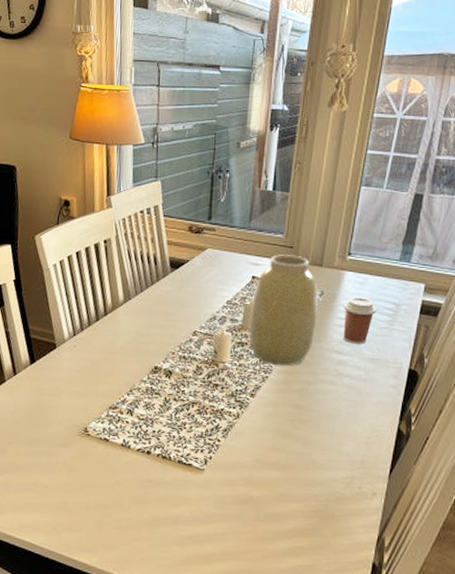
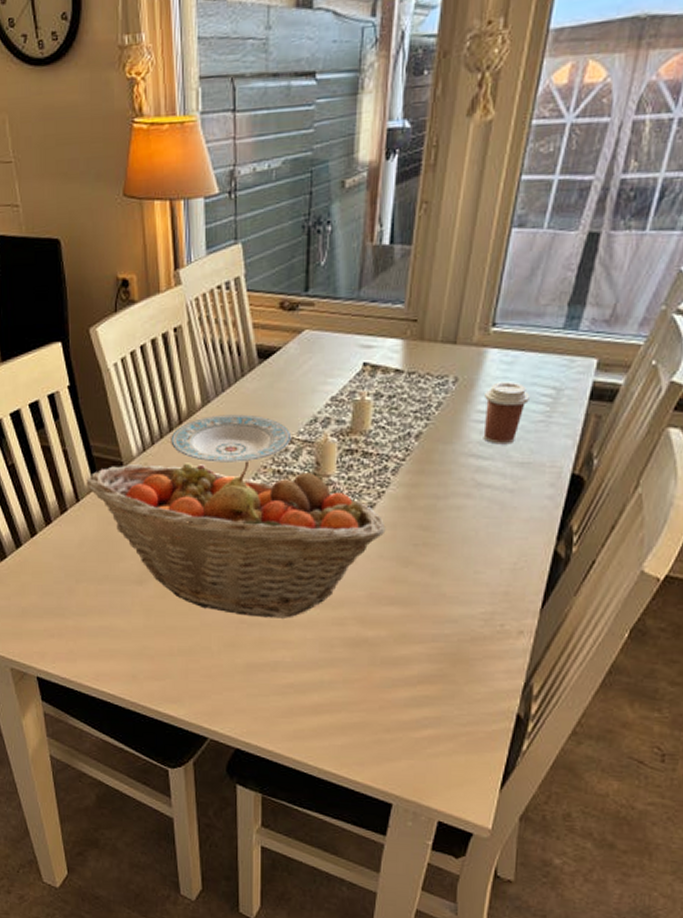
fruit basket: none [23,346,269,479] -> present [86,461,386,618]
plate: none [97,310,195,349] -> present [171,414,292,462]
vase: present [248,254,319,366] -> none [359,331,451,477]

